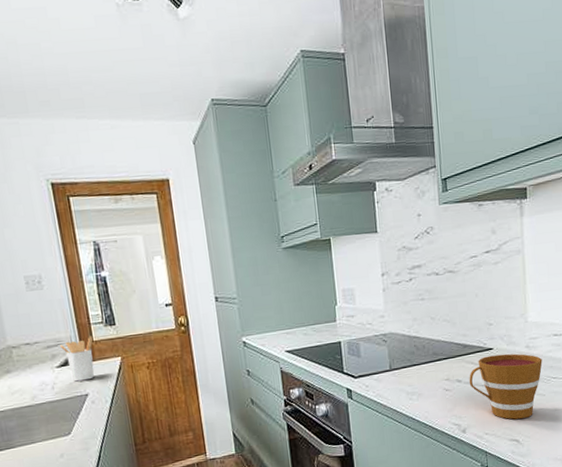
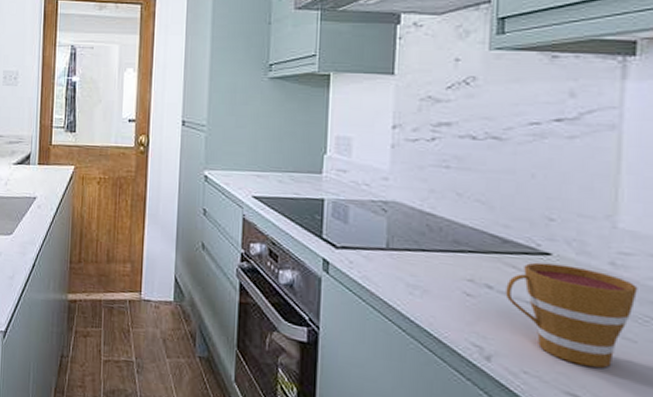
utensil holder: present [60,336,95,382] -> none [21,139,52,183]

